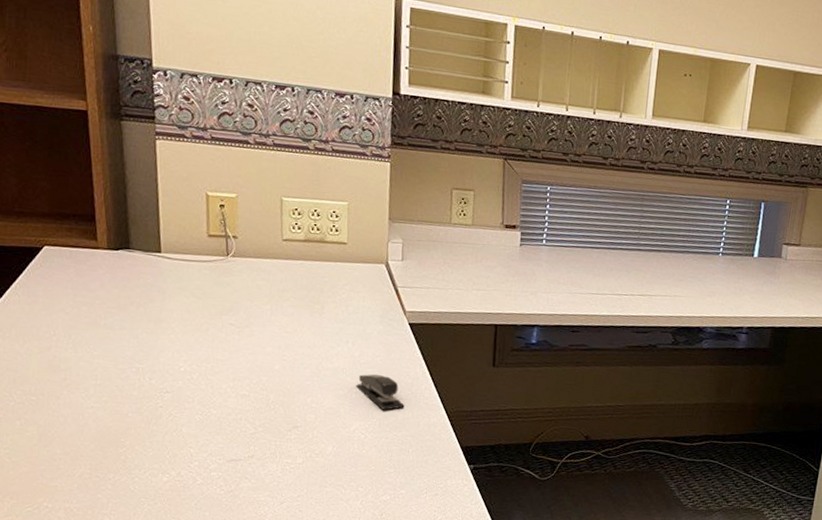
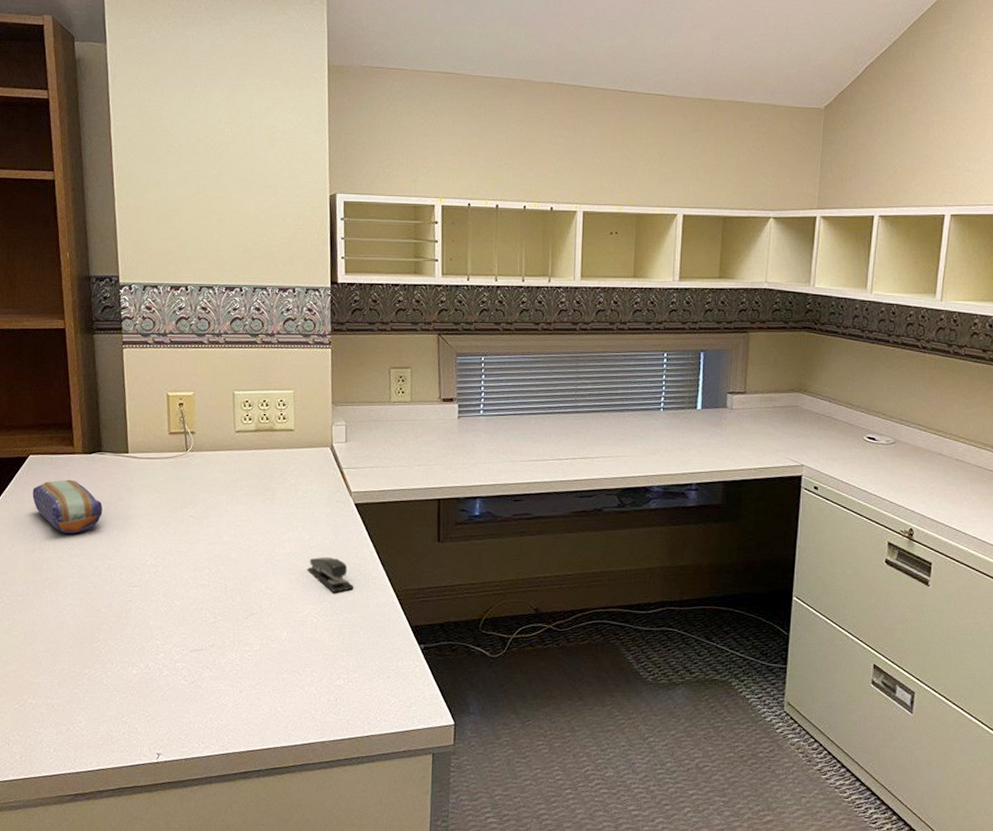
pencil case: none [48,275,130,334] -> present [32,479,103,533]

